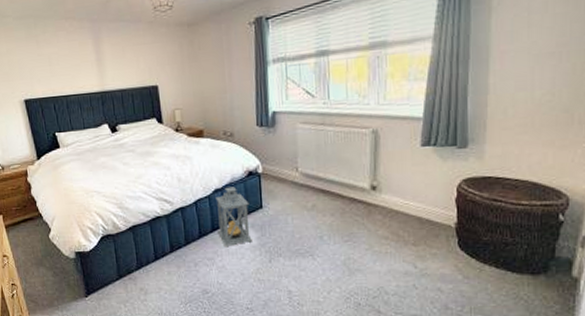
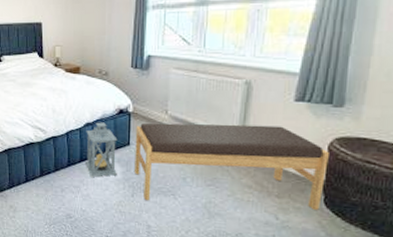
bench: none [267,172,459,265] -> present [135,123,329,210]

